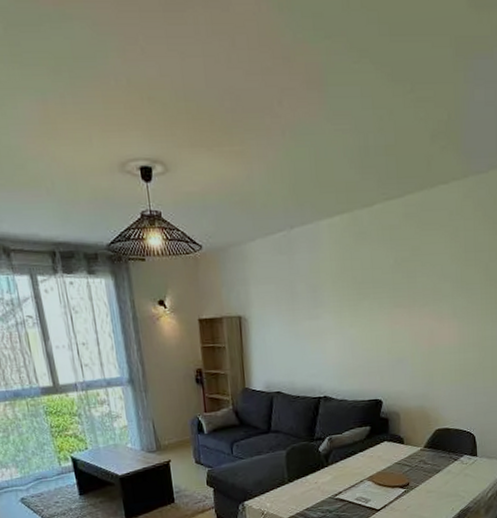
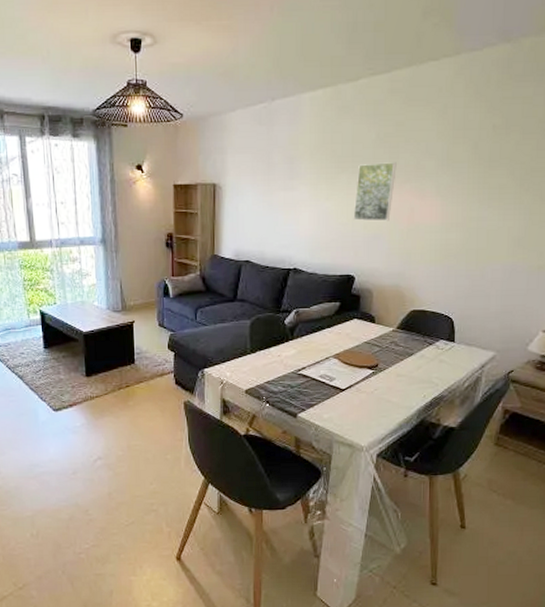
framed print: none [377,286,415,346] -> present [353,162,397,221]

